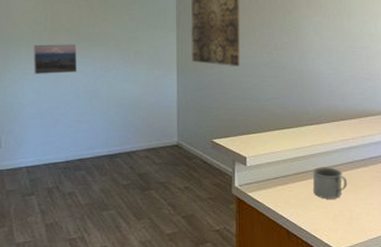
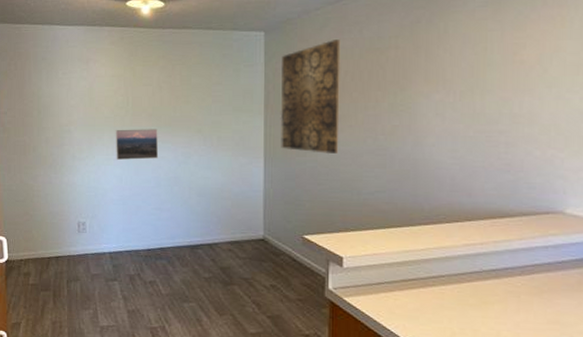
mug: present [312,167,347,199] -> none [424,274,471,314]

